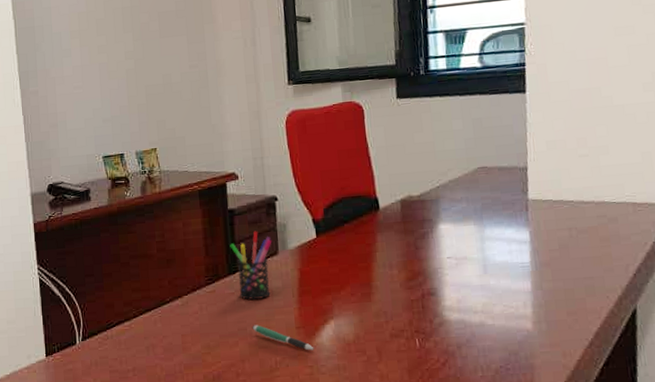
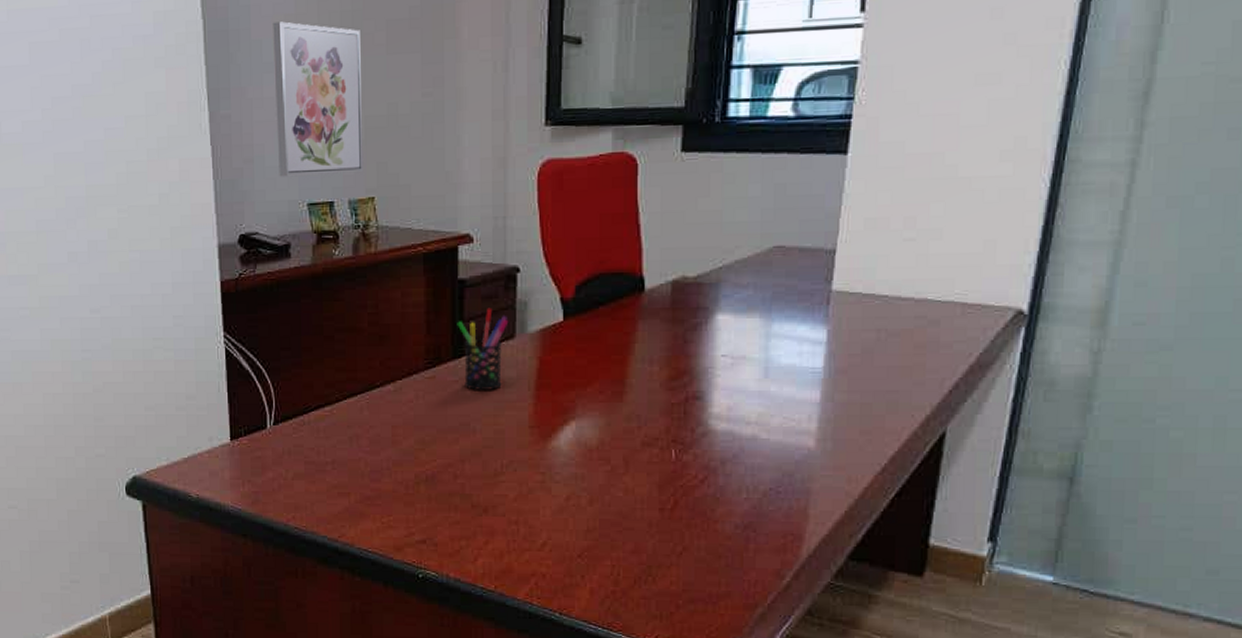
wall art: none [69,18,147,137] -> present [273,21,364,177]
pen: present [252,325,314,351] -> none [476,420,549,455]

